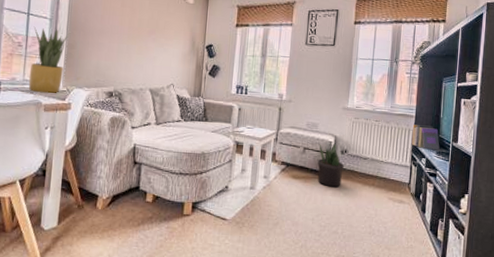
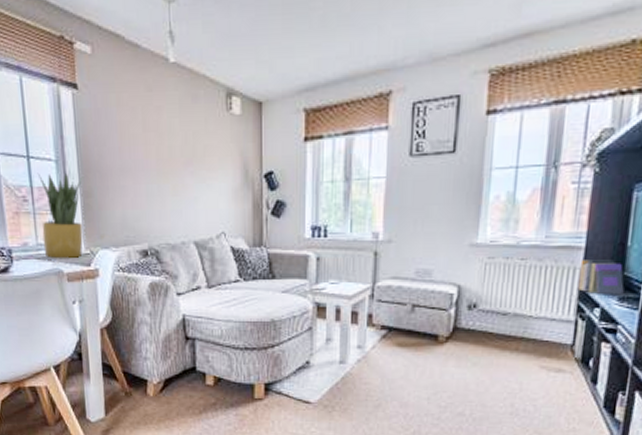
planter: present [317,144,344,188] -> none [433,297,472,356]

